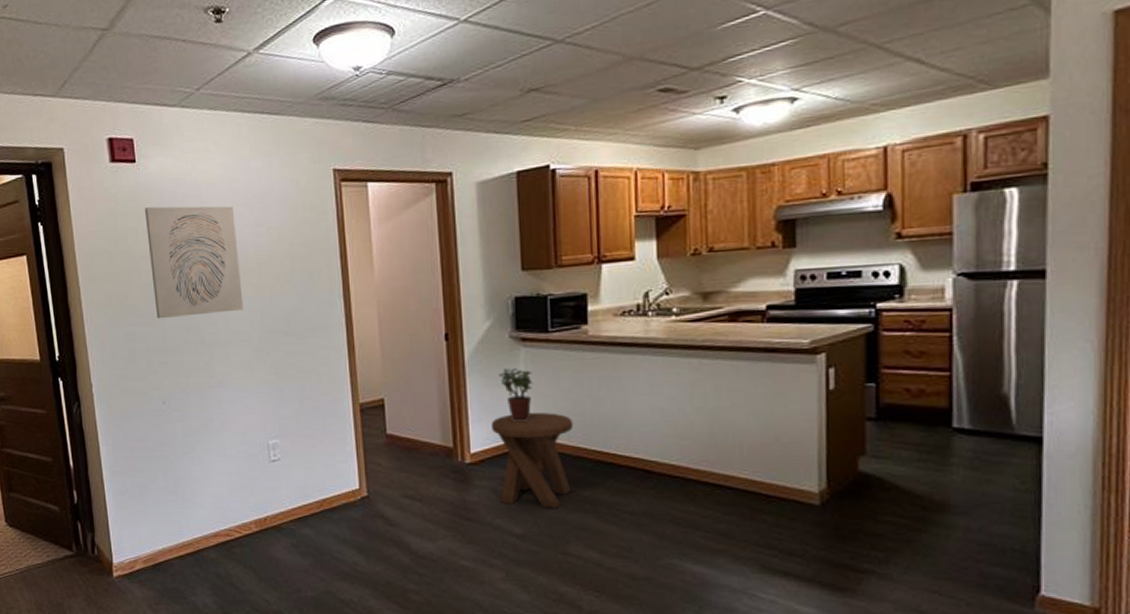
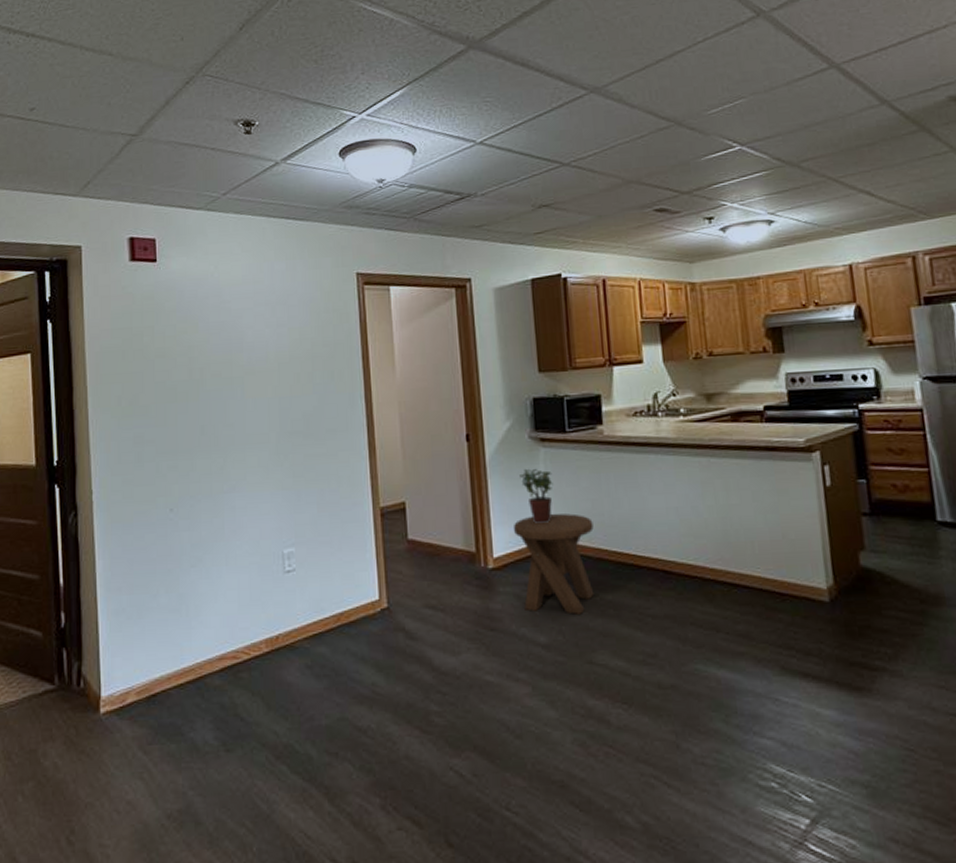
wall art: present [144,206,244,319] -> none [162,305,262,421]

